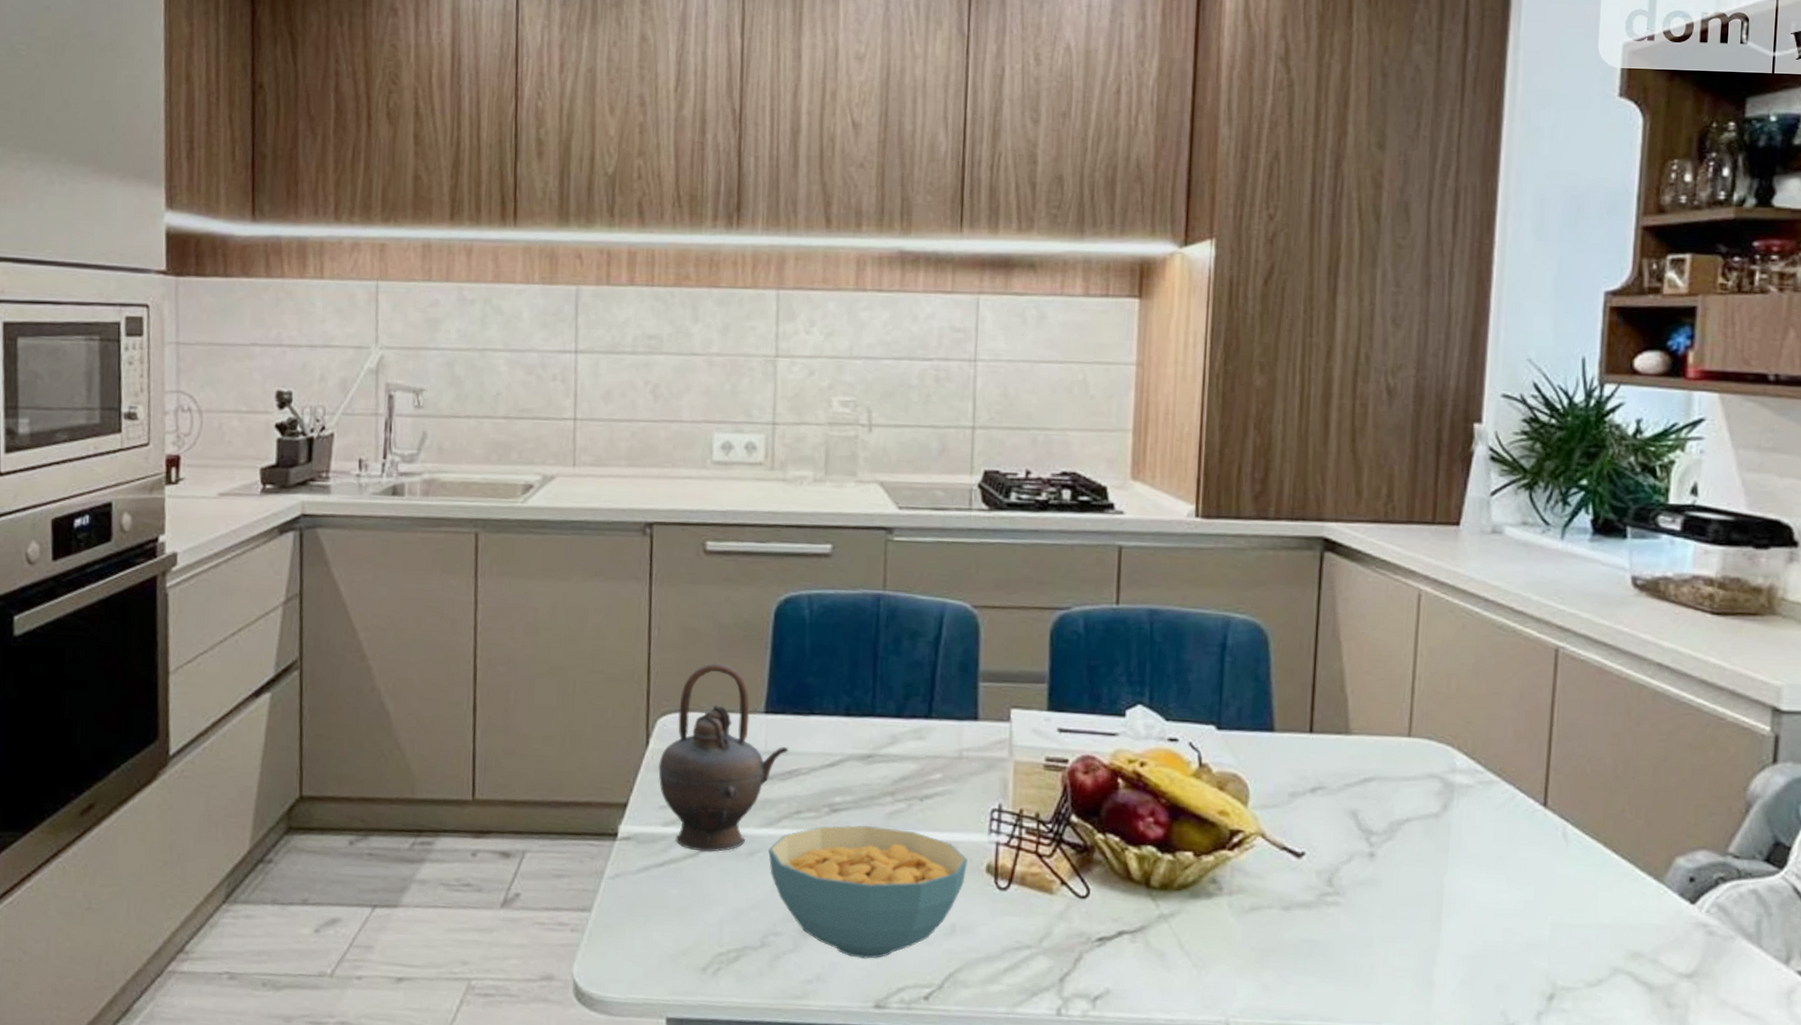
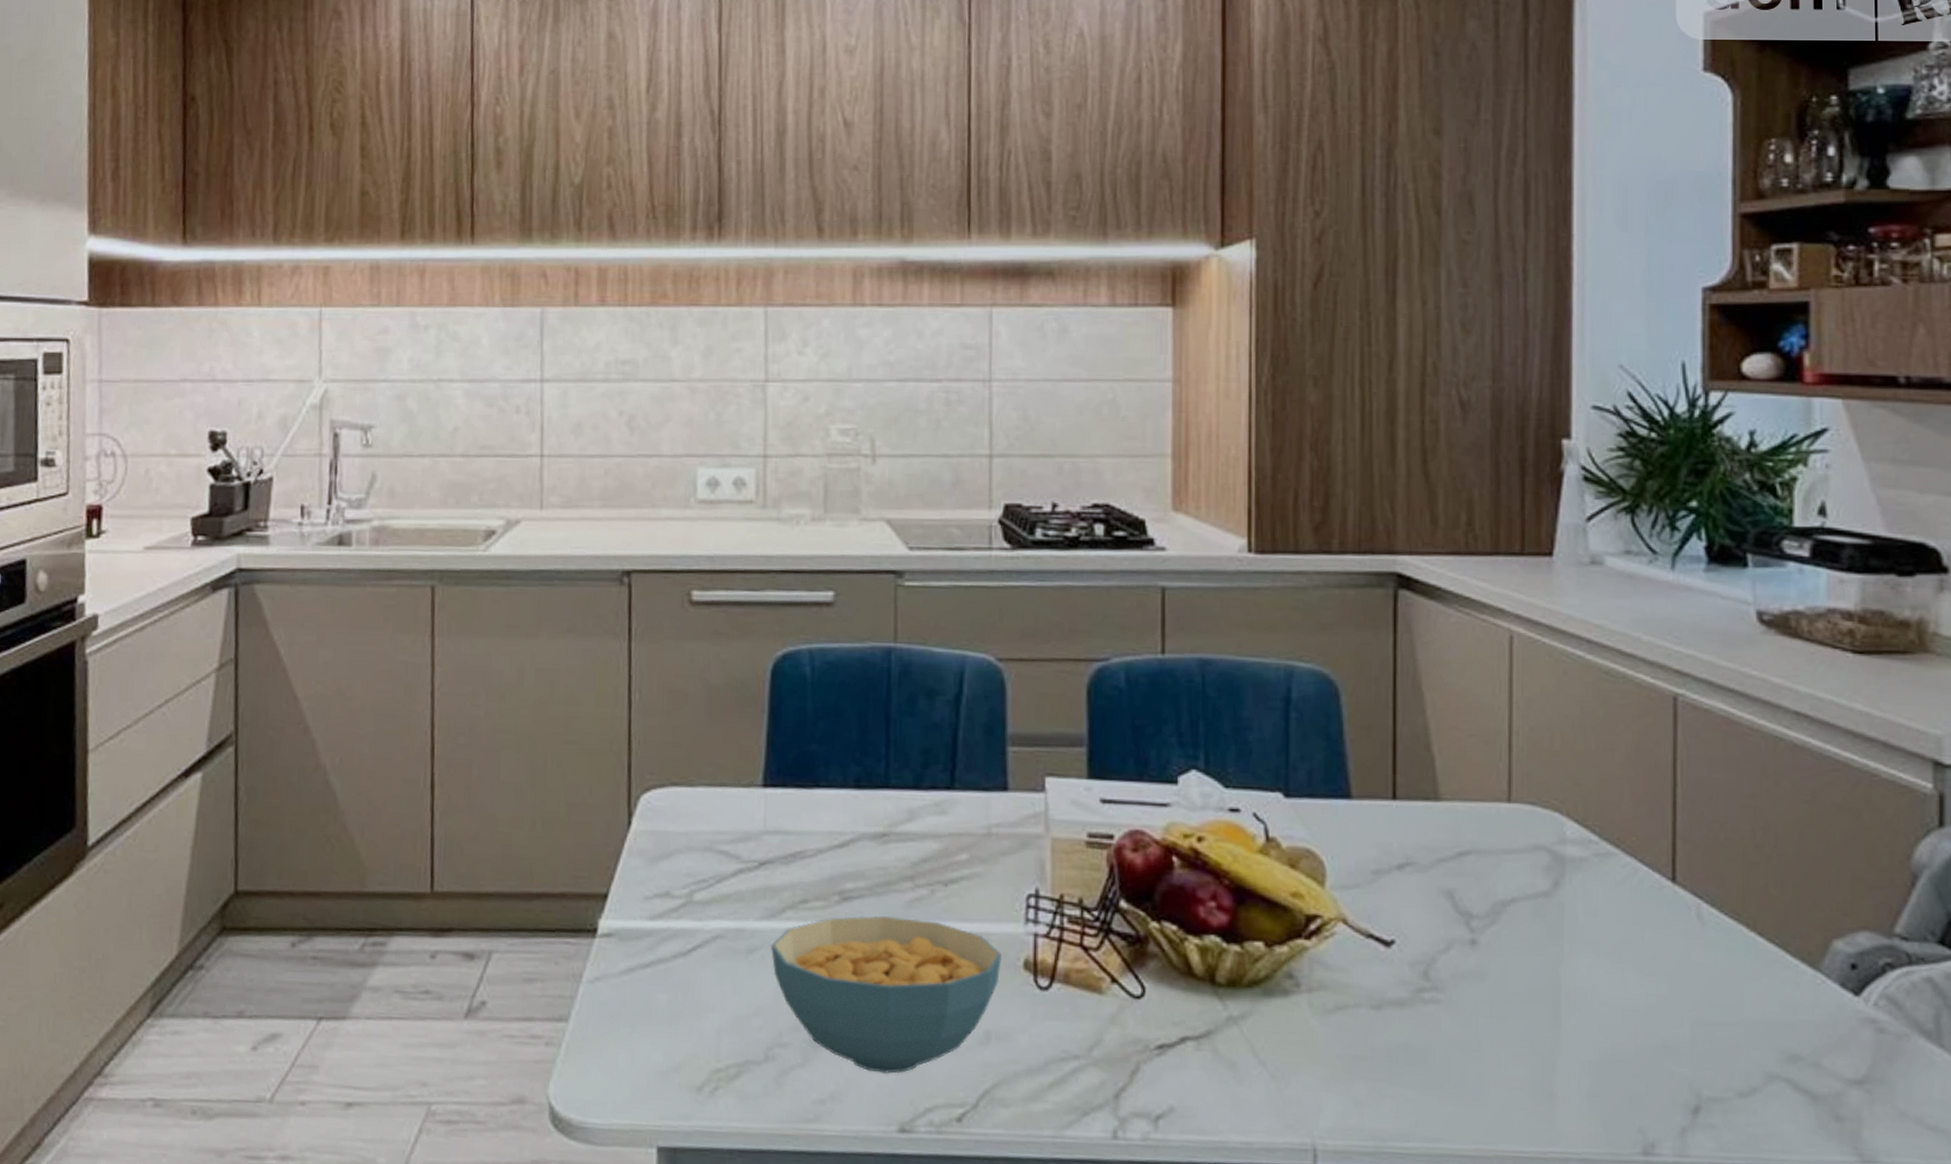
teapot: present [657,663,789,852] -> none [641,730,792,950]

